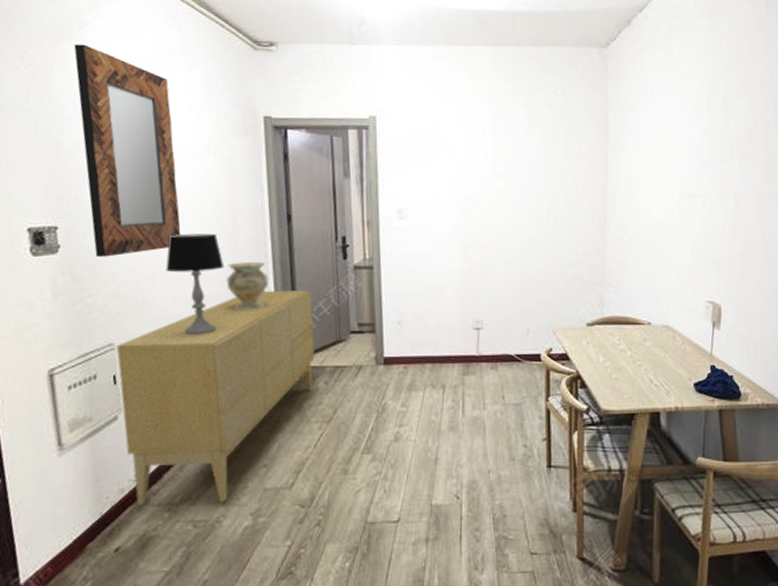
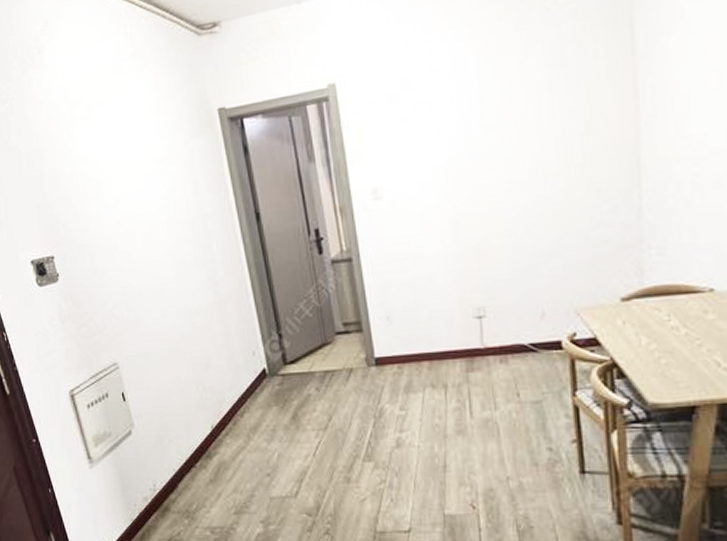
home mirror: present [74,44,181,257] -> none [37,69,158,281]
sideboard: present [116,290,315,506] -> none [120,293,304,513]
table lamp: present [166,233,225,335] -> none [147,244,204,349]
decorative vase: present [226,261,270,311] -> none [205,267,247,321]

